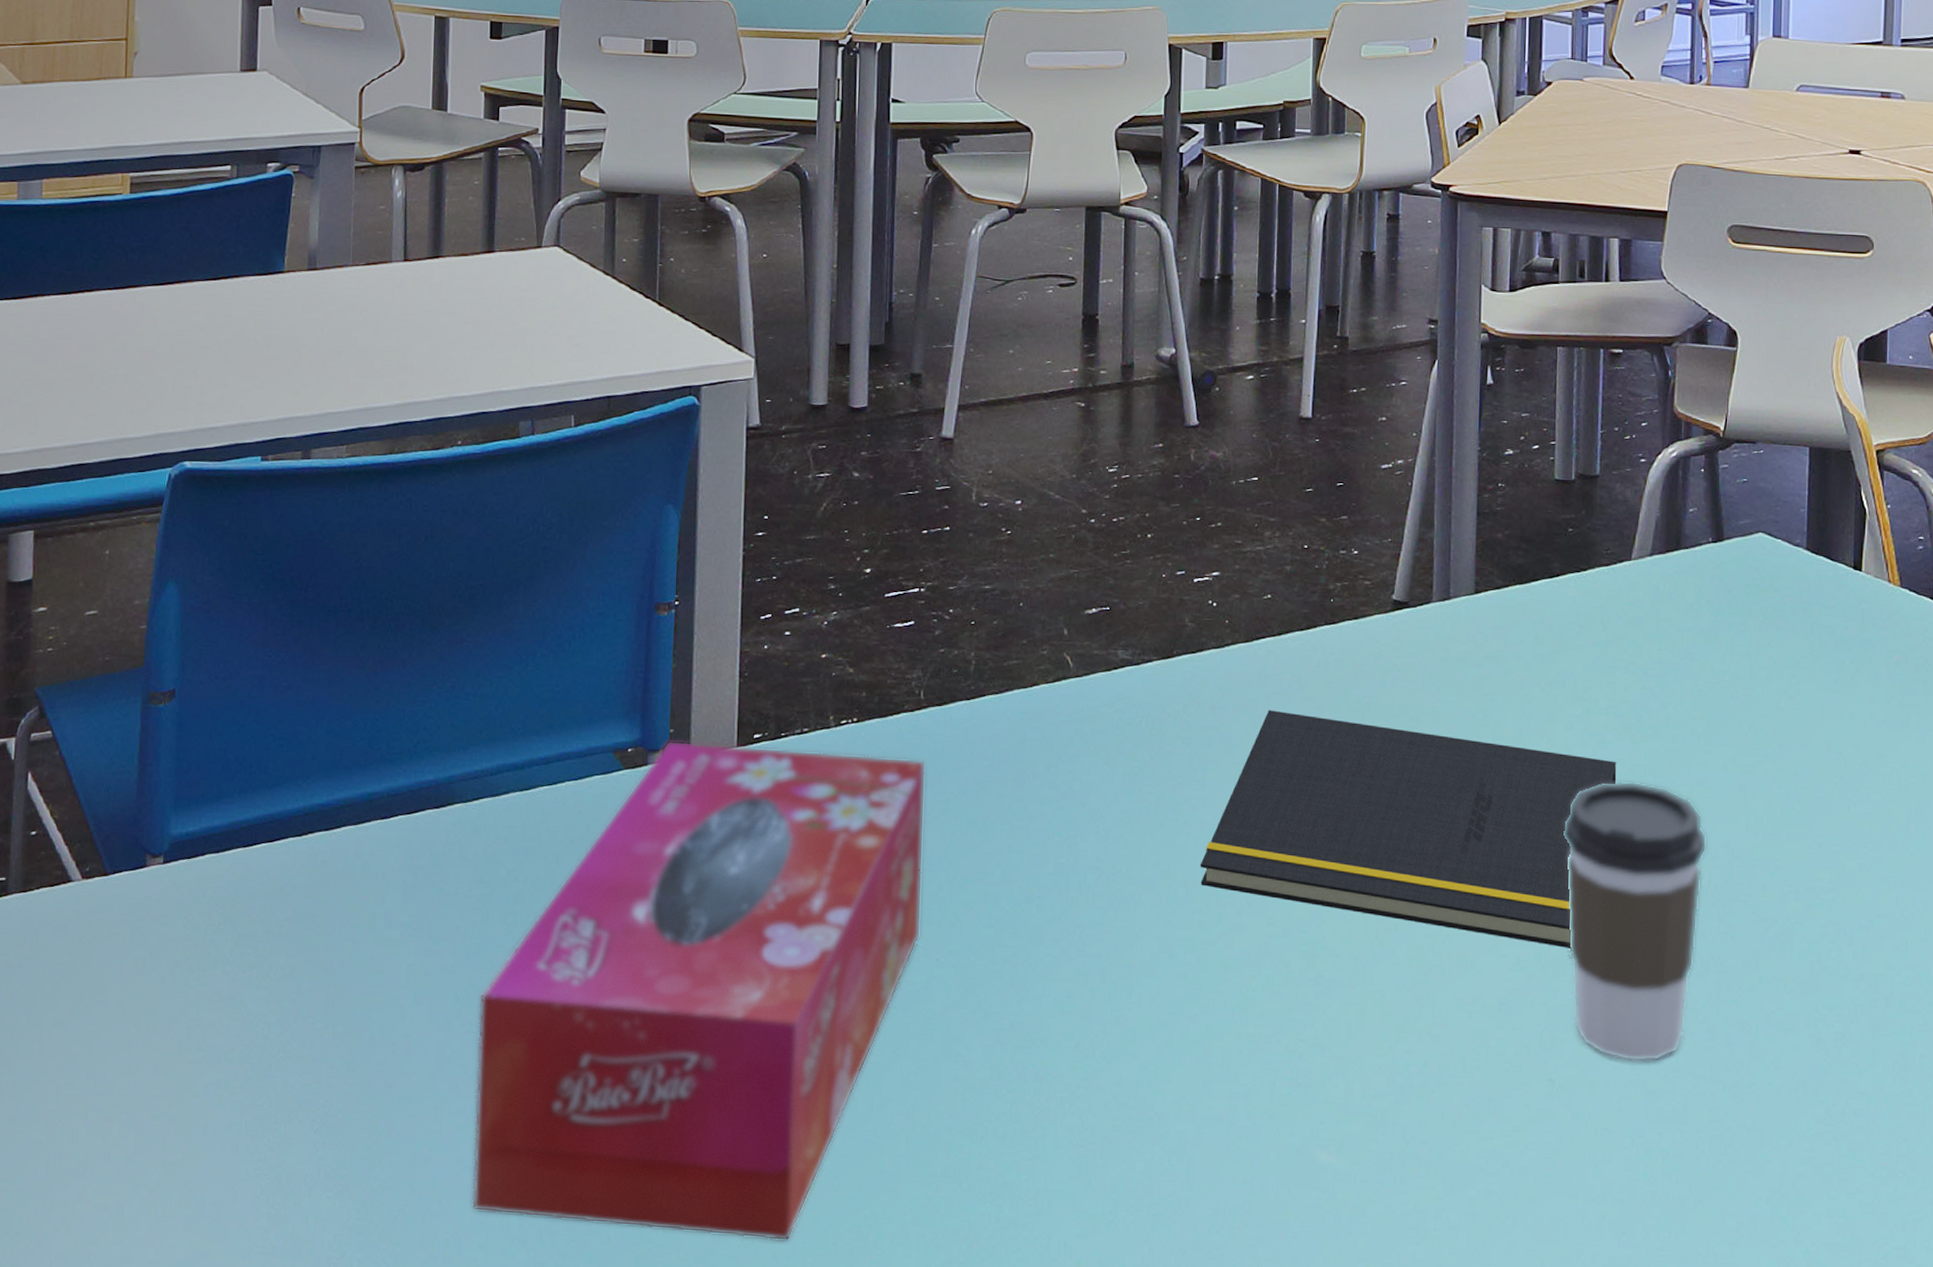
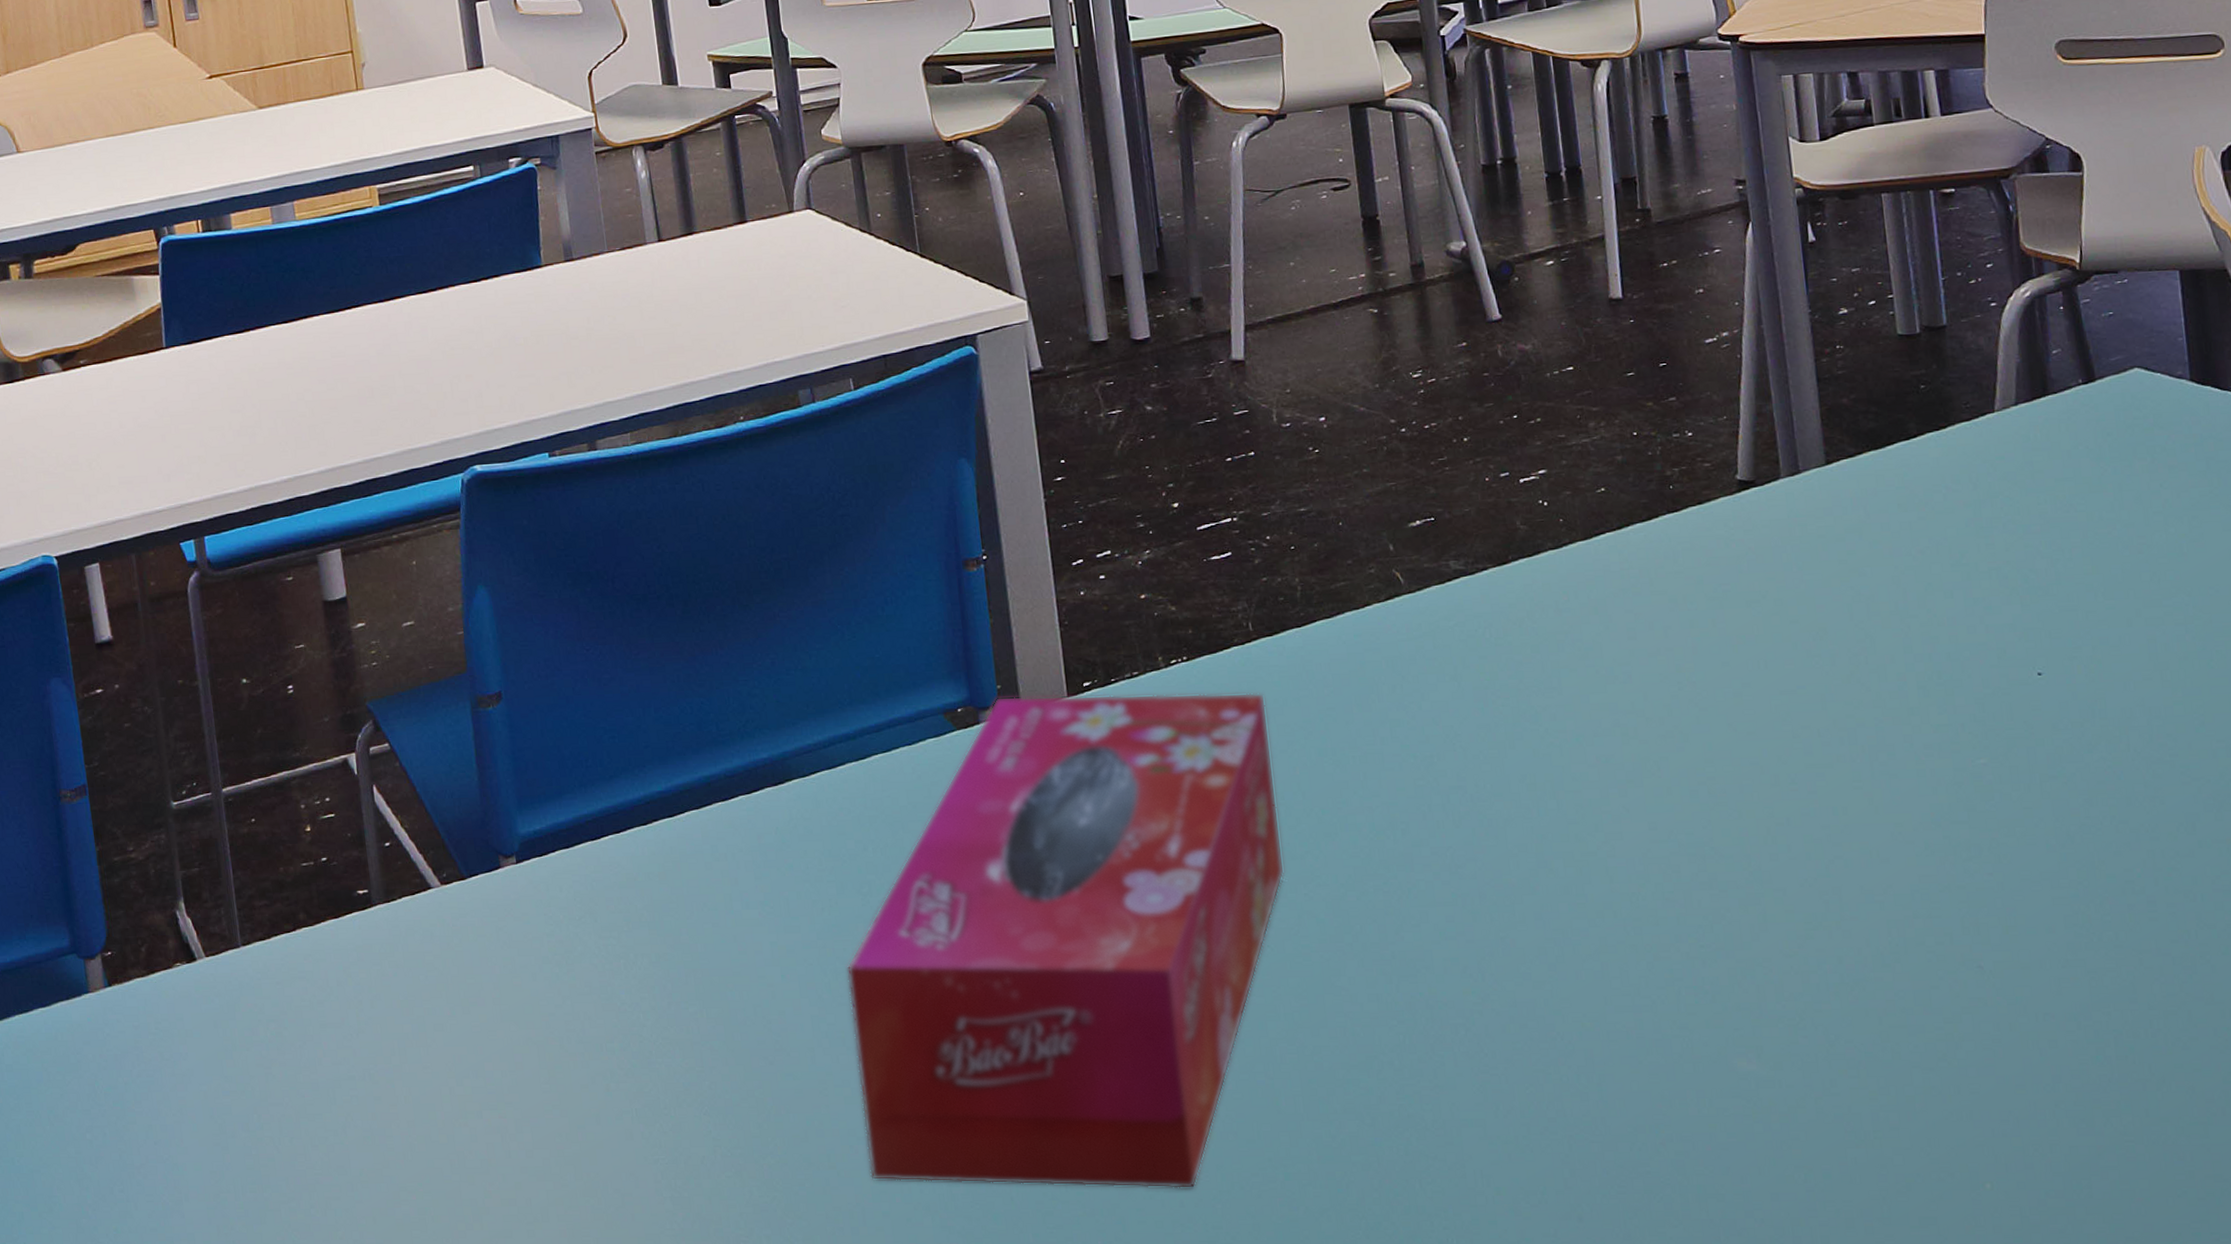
notepad: present [1200,710,1617,948] -> none [1568,607,2010,828]
coffee cup: present [1564,781,1707,1062] -> none [1957,646,2123,941]

